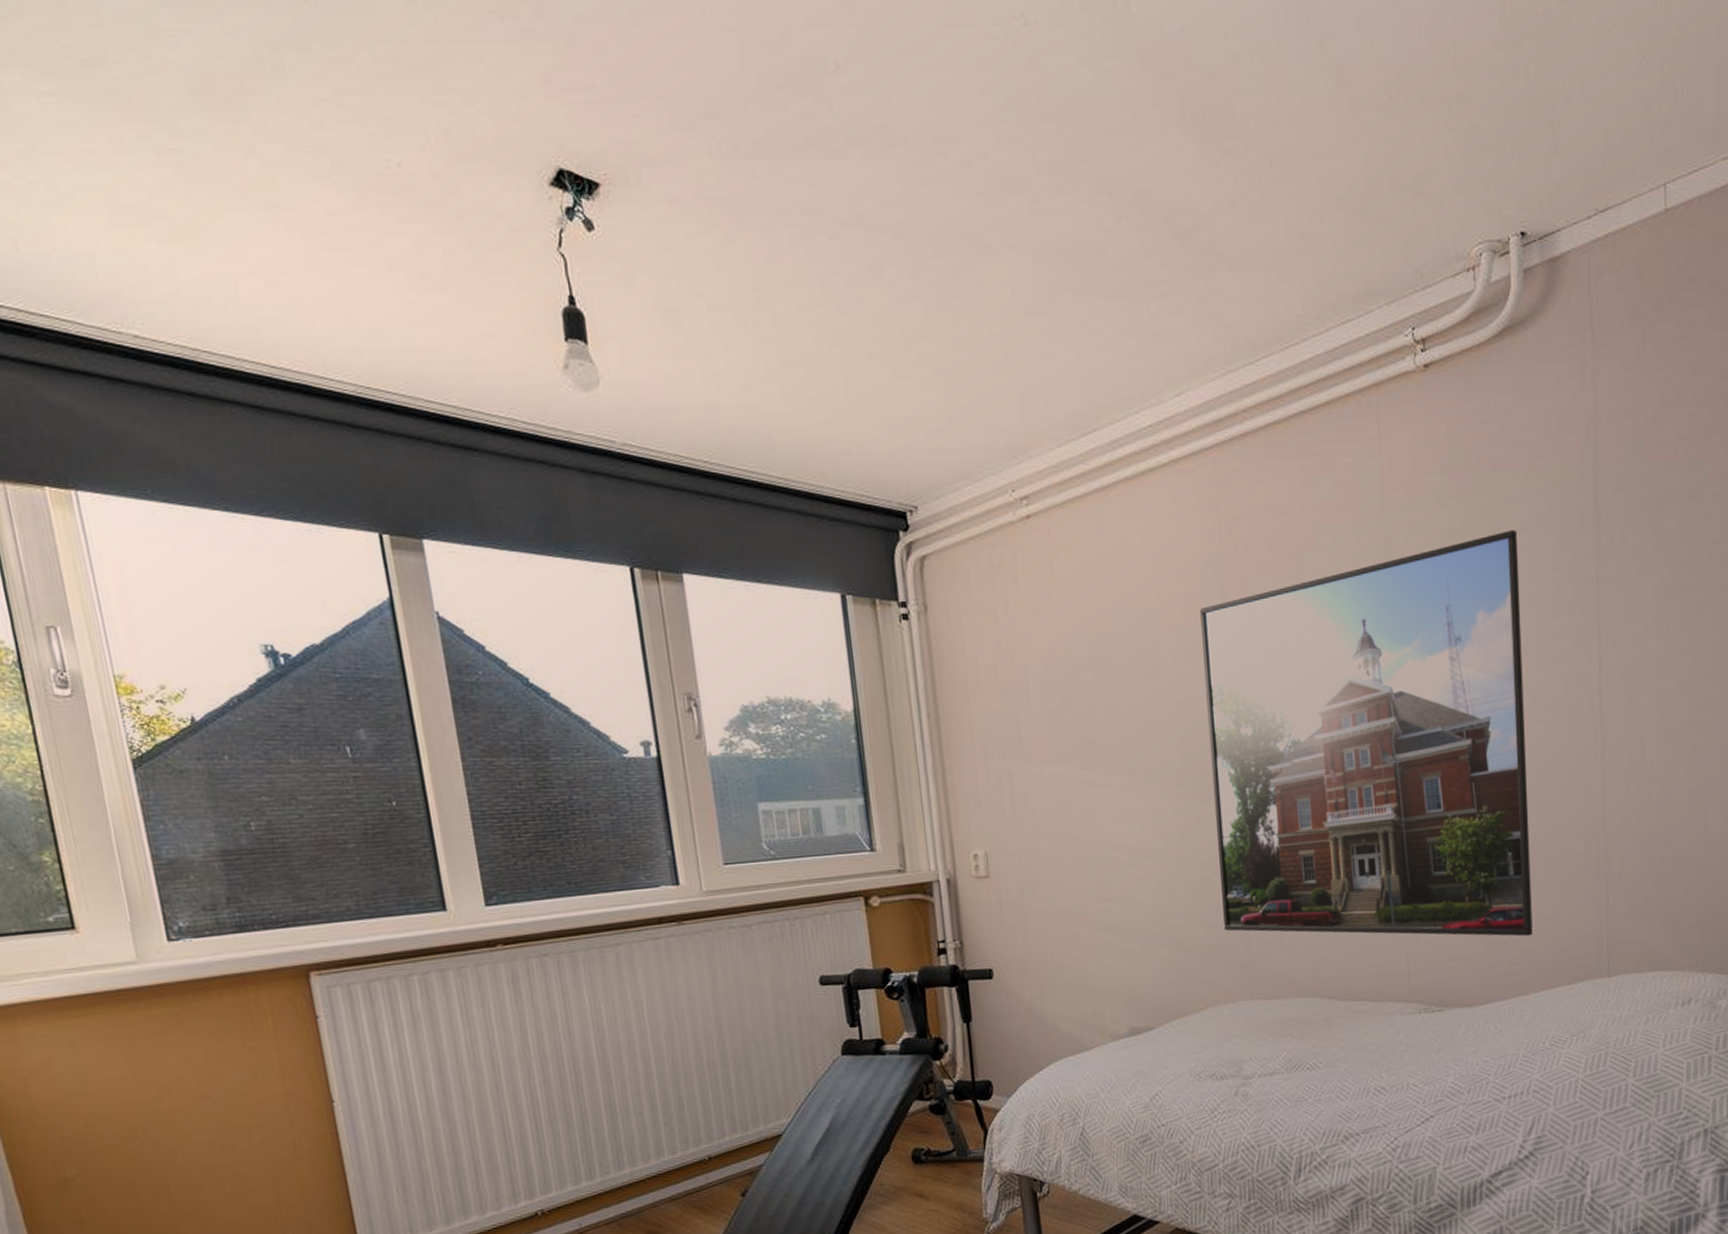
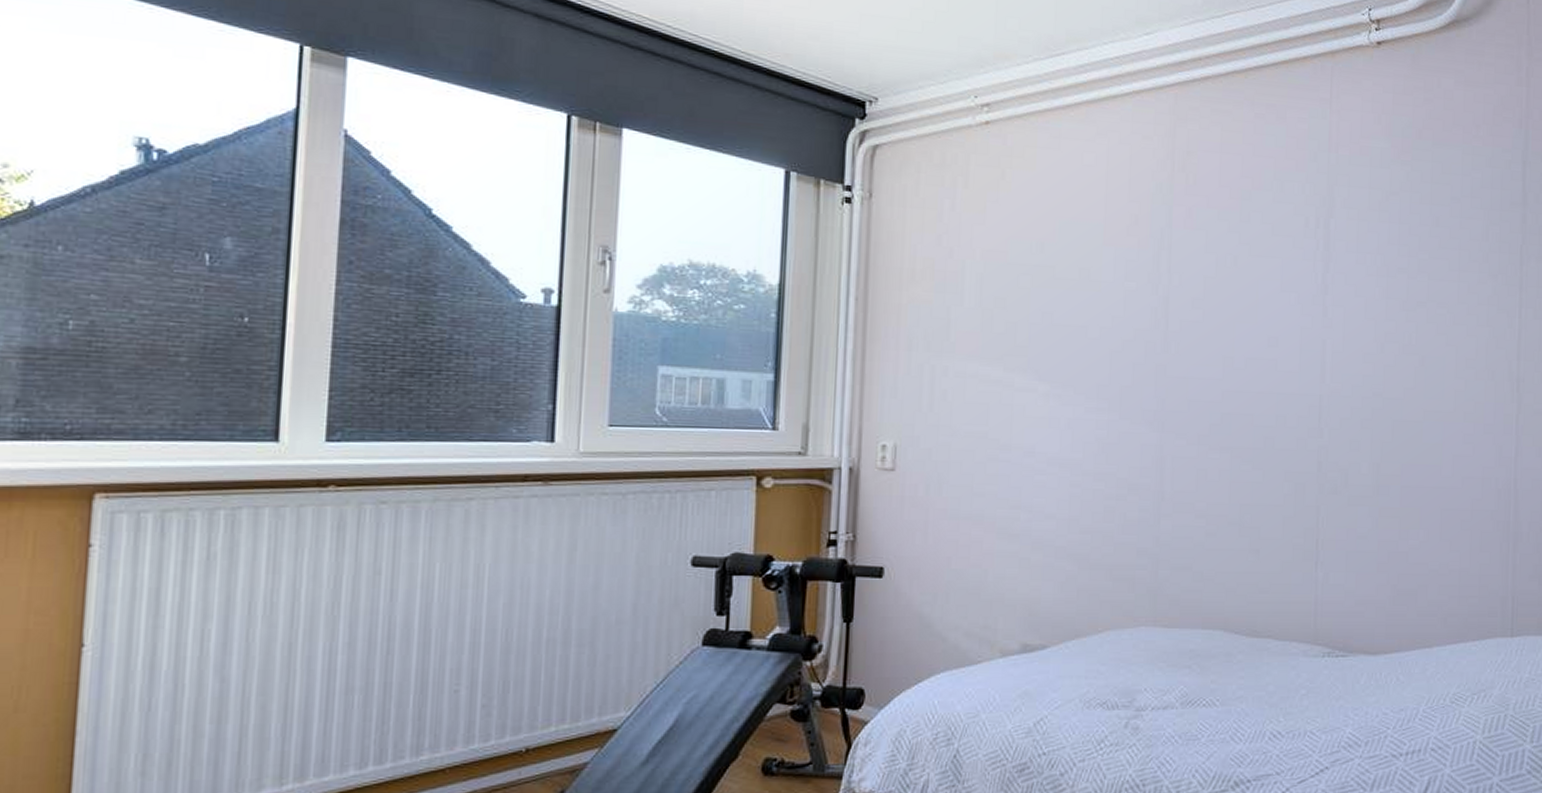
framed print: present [1200,530,1533,937] -> none [1134,198,1451,587]

